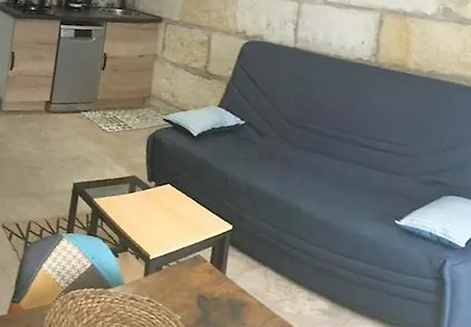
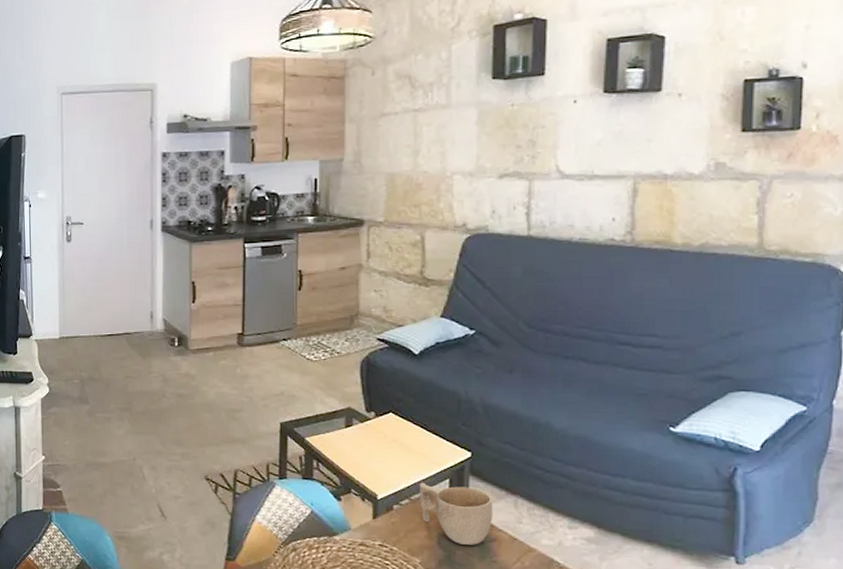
cup: none [185,247,247,308] -> present [420,482,494,545]

